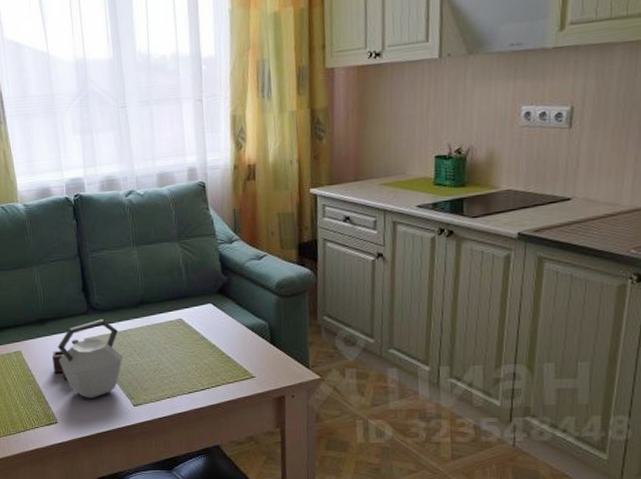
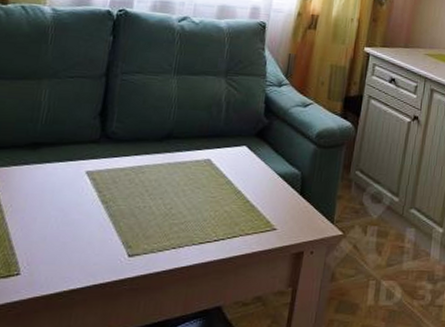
kettle: present [52,319,123,398] -> none [34,150,132,245]

